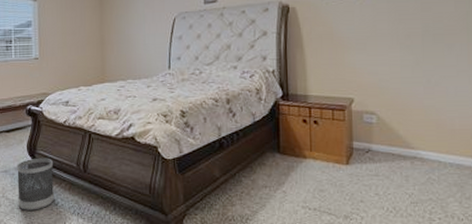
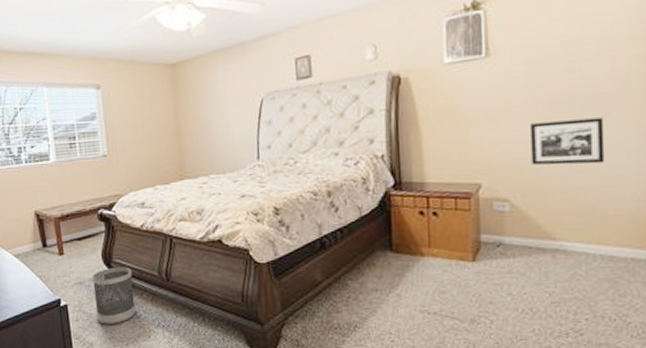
picture frame: none [393,49,451,87] -> present [531,117,605,165]

